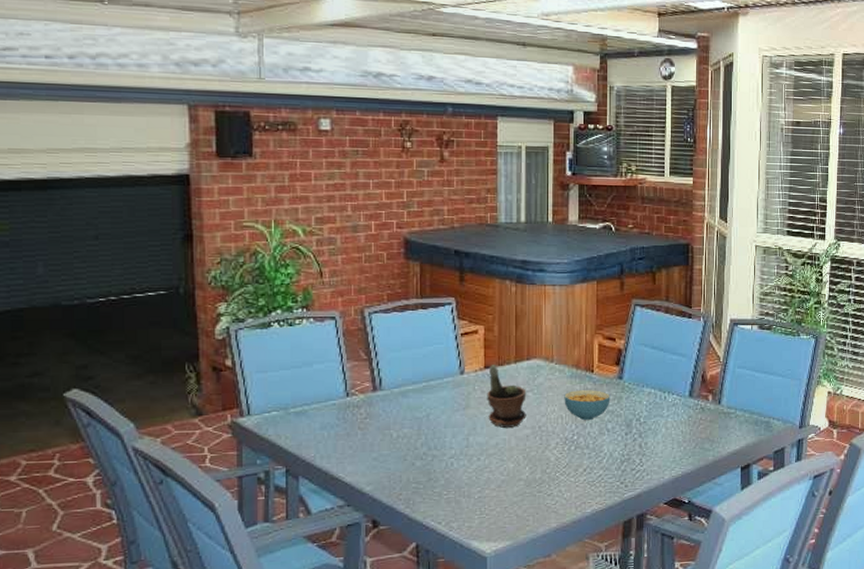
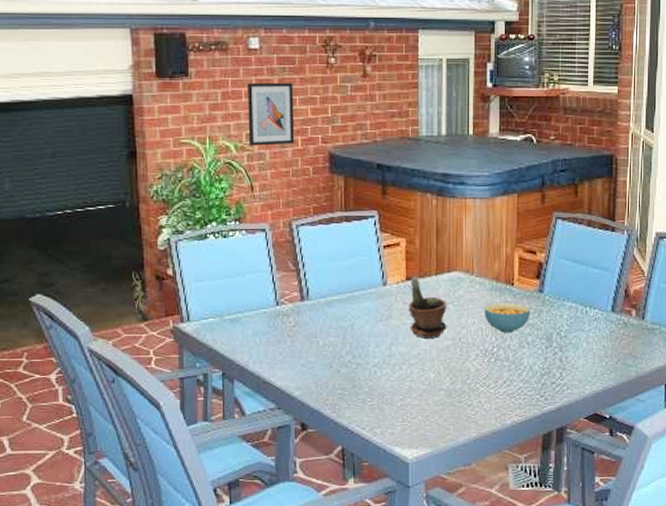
wall art: none [317,165,368,230] -> present [248,82,295,146]

